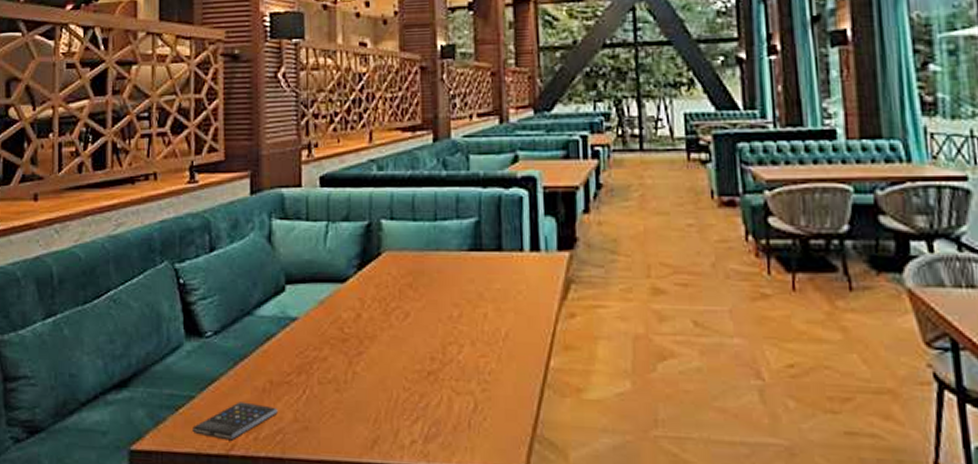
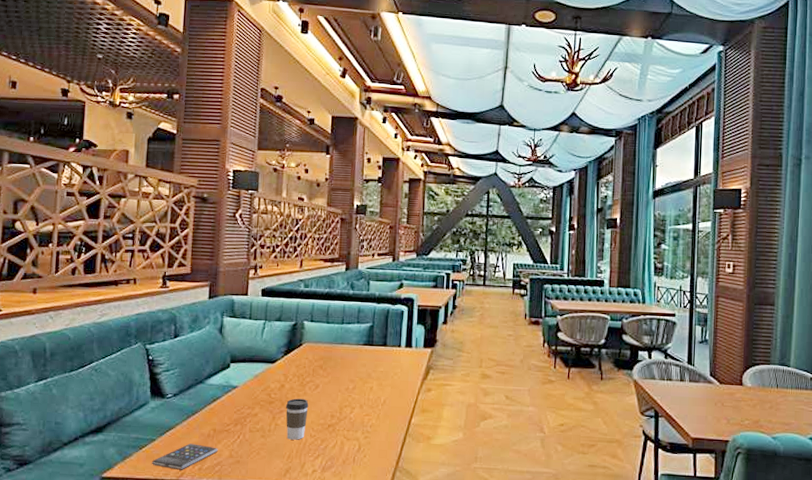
coffee cup: none [366,333,398,395] -> present [286,398,309,440]

